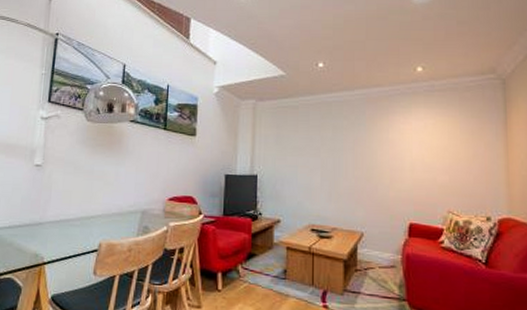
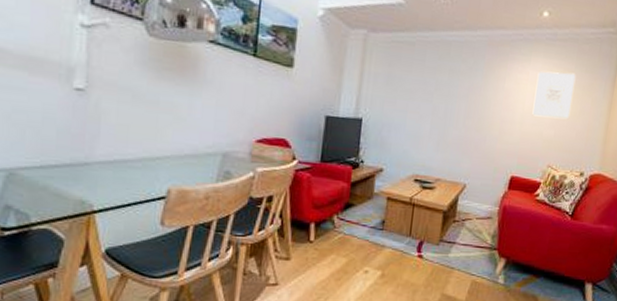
wall art: none [421,119,463,165] -> present [532,71,576,120]

